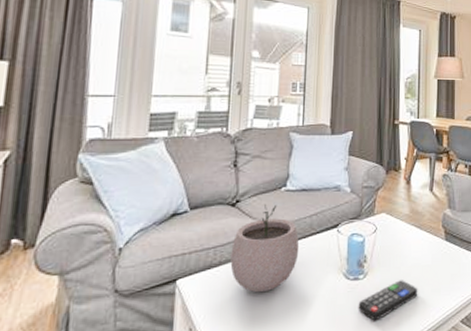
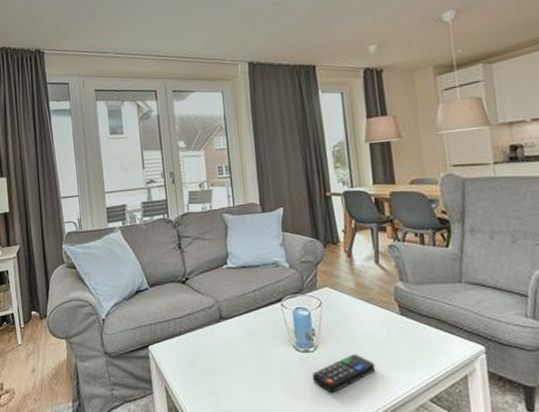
plant pot: present [230,203,300,293] -> none [187,280,248,360]

